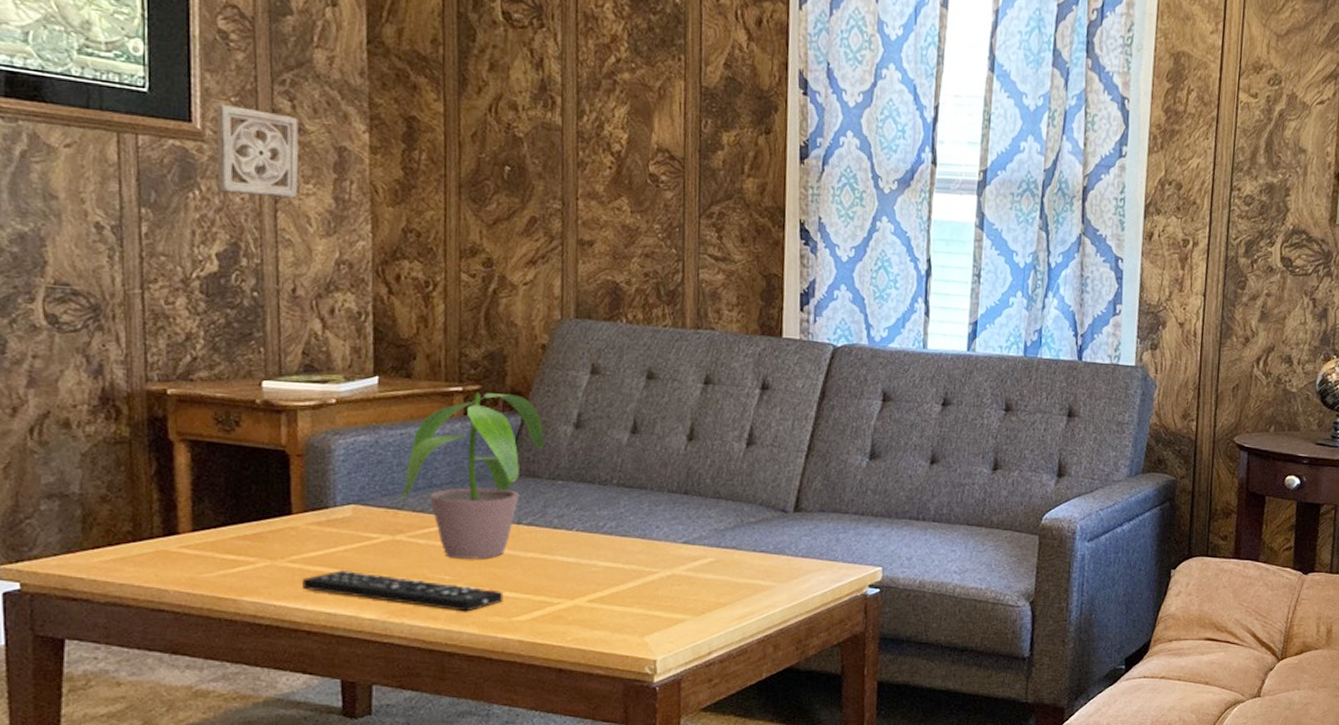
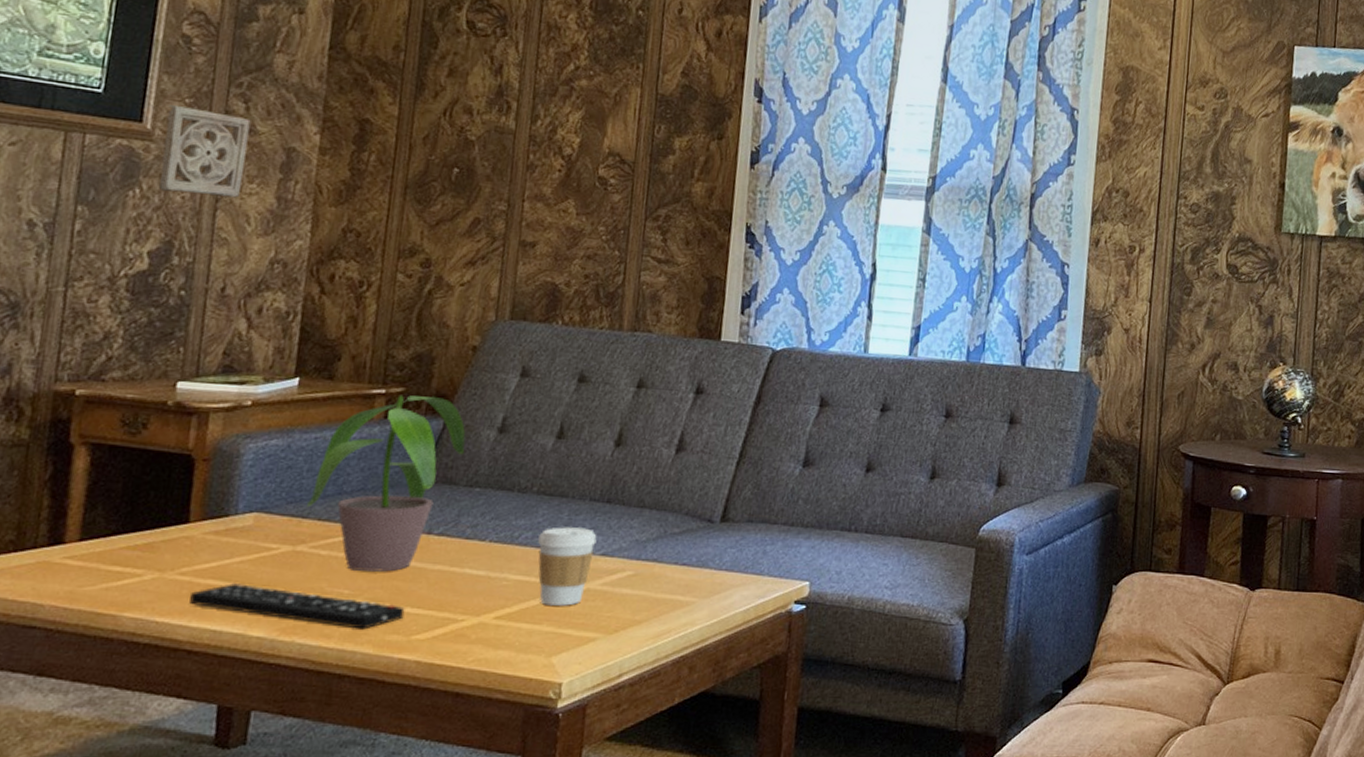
coffee cup: none [622,517,678,590] -> present [538,527,597,606]

